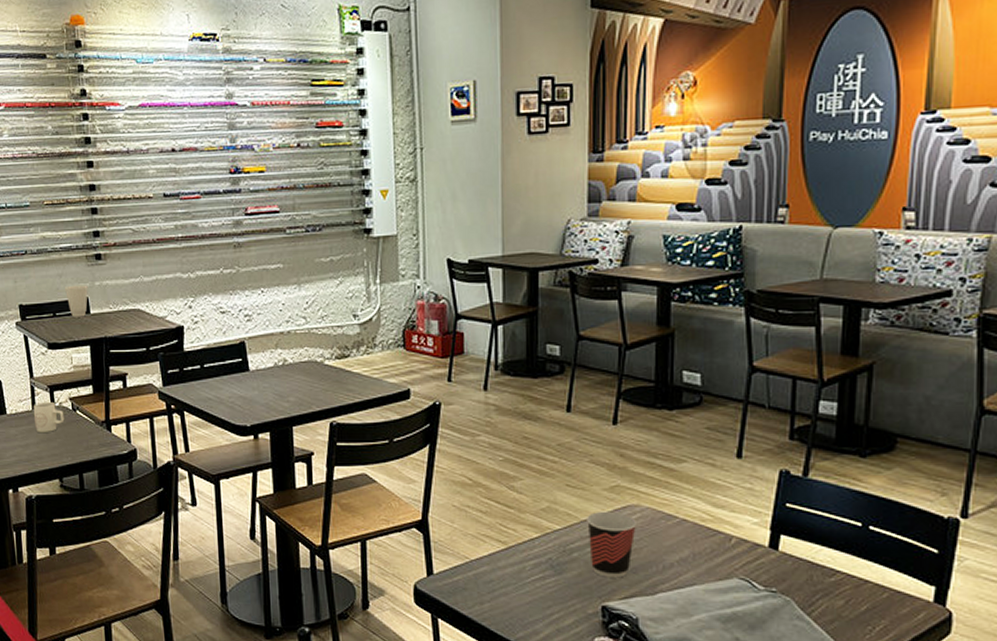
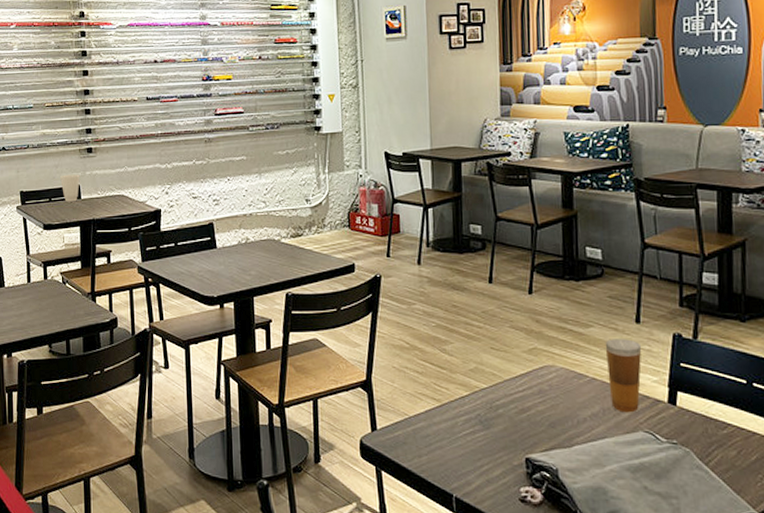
mug: present [33,401,65,433] -> none [28,275,55,304]
cup: present [587,511,638,578] -> none [509,371,554,432]
beverage cup: none [699,476,742,558] -> present [605,339,642,413]

